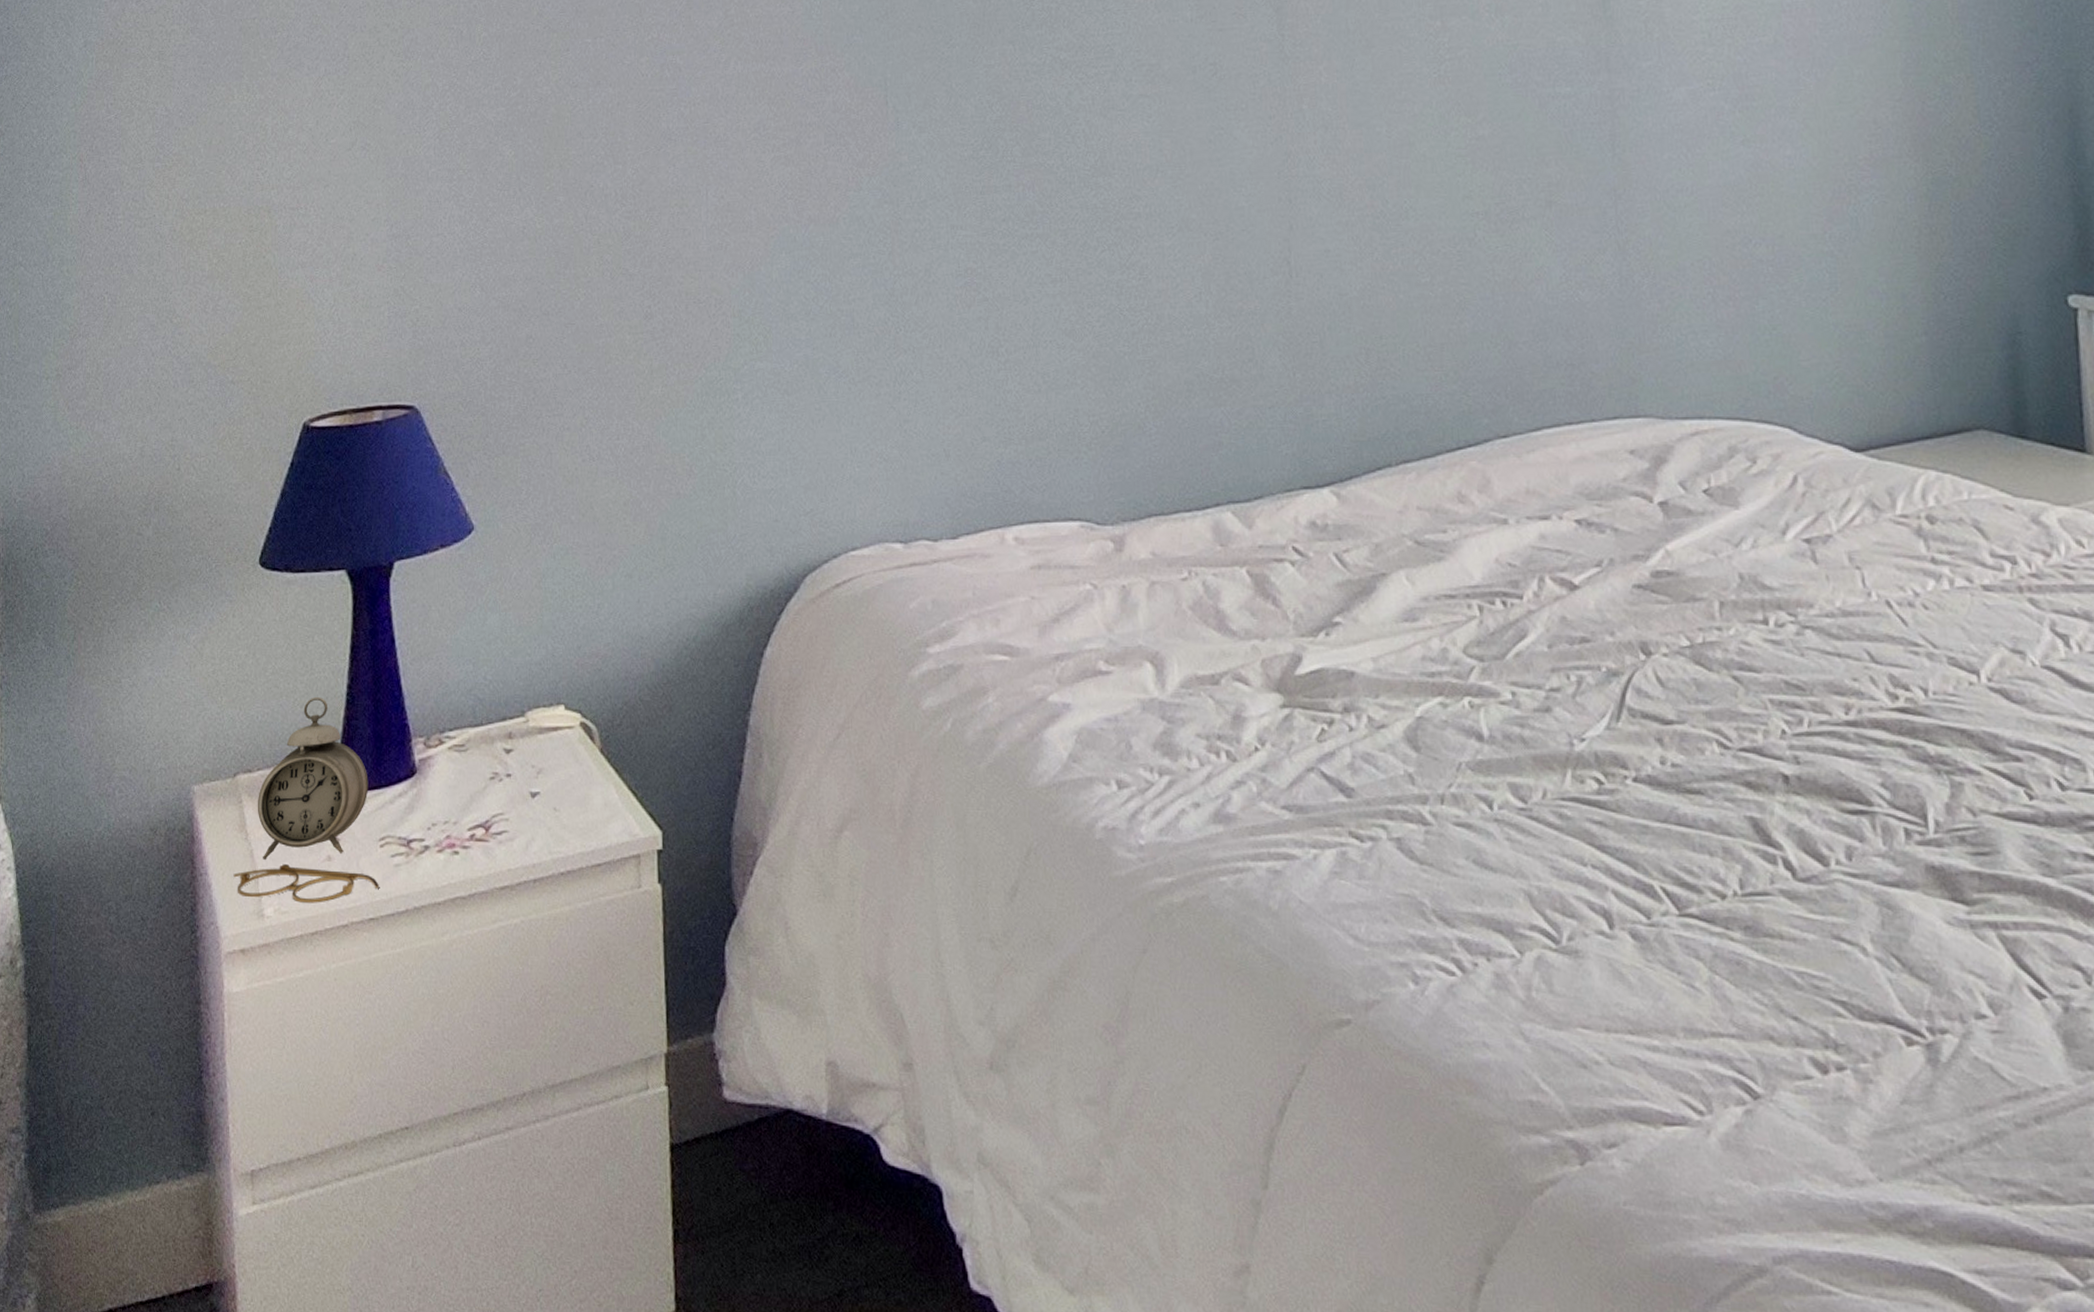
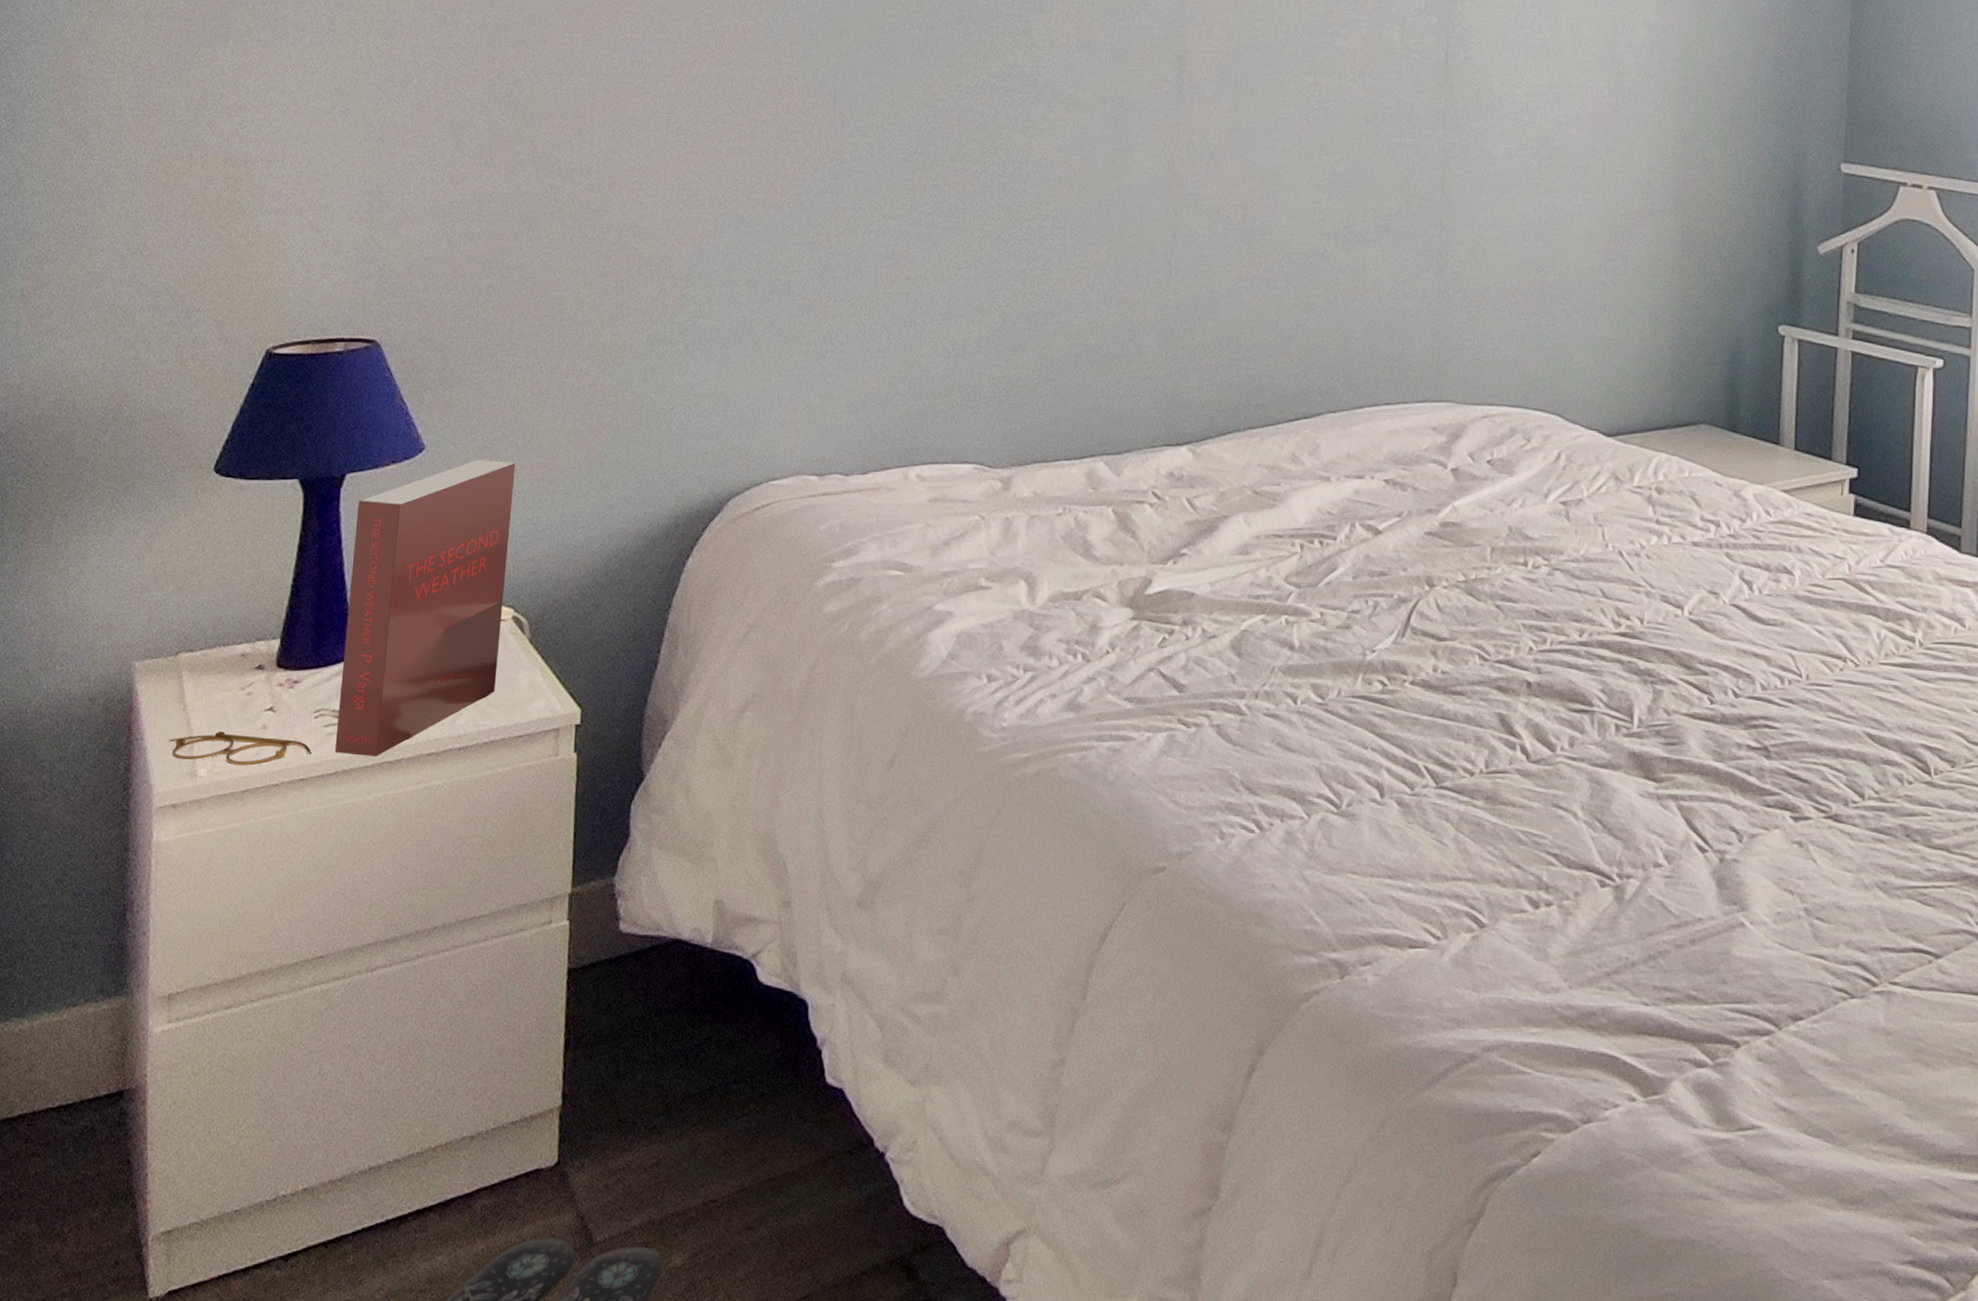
alarm clock: present [257,696,369,859] -> none [196,587,307,727]
book: none [404,539,571,892] -> present [335,460,516,758]

